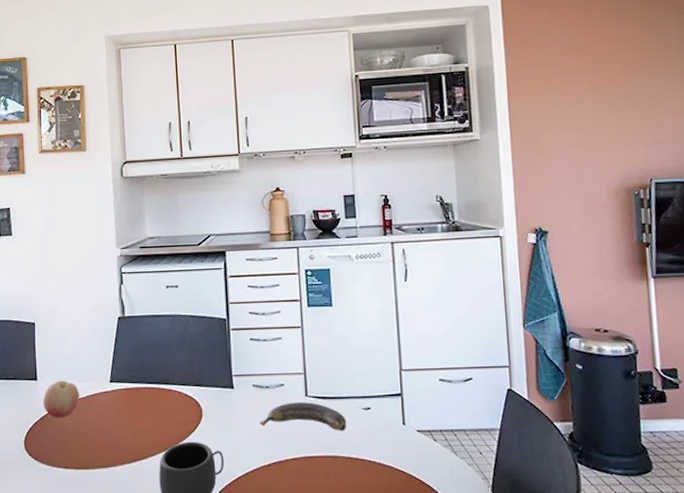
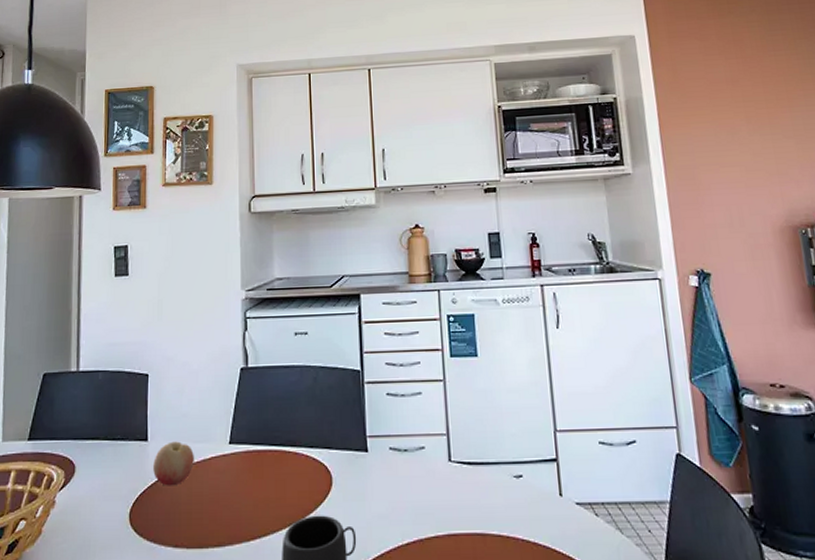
banana: present [259,402,347,431] -> none [396,468,496,503]

